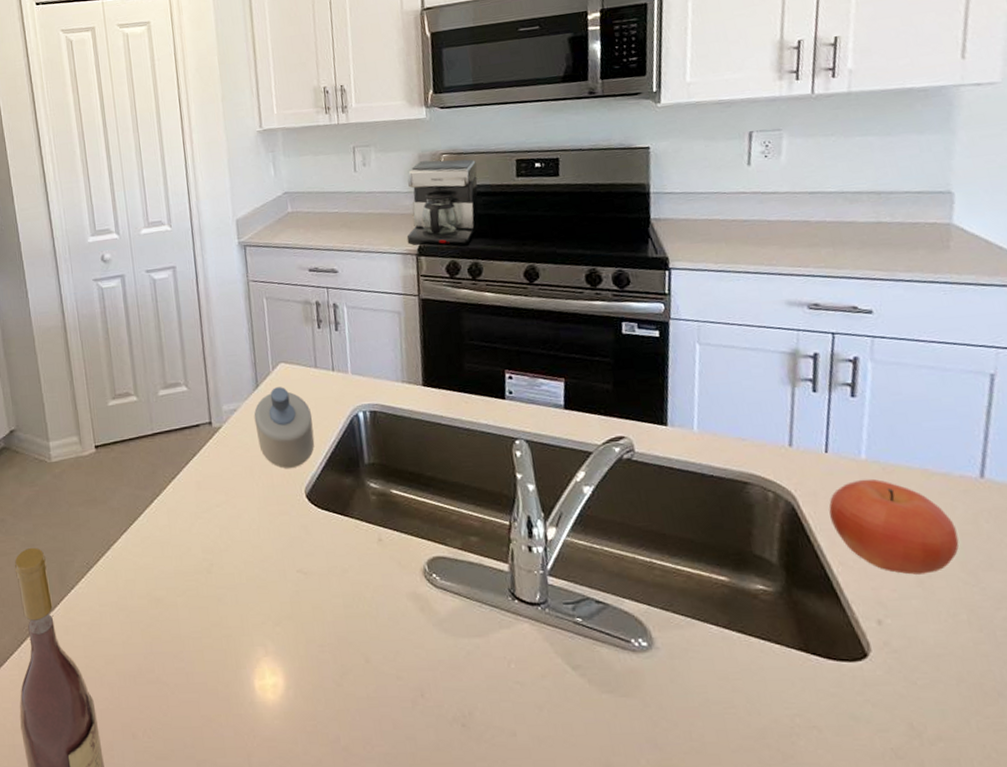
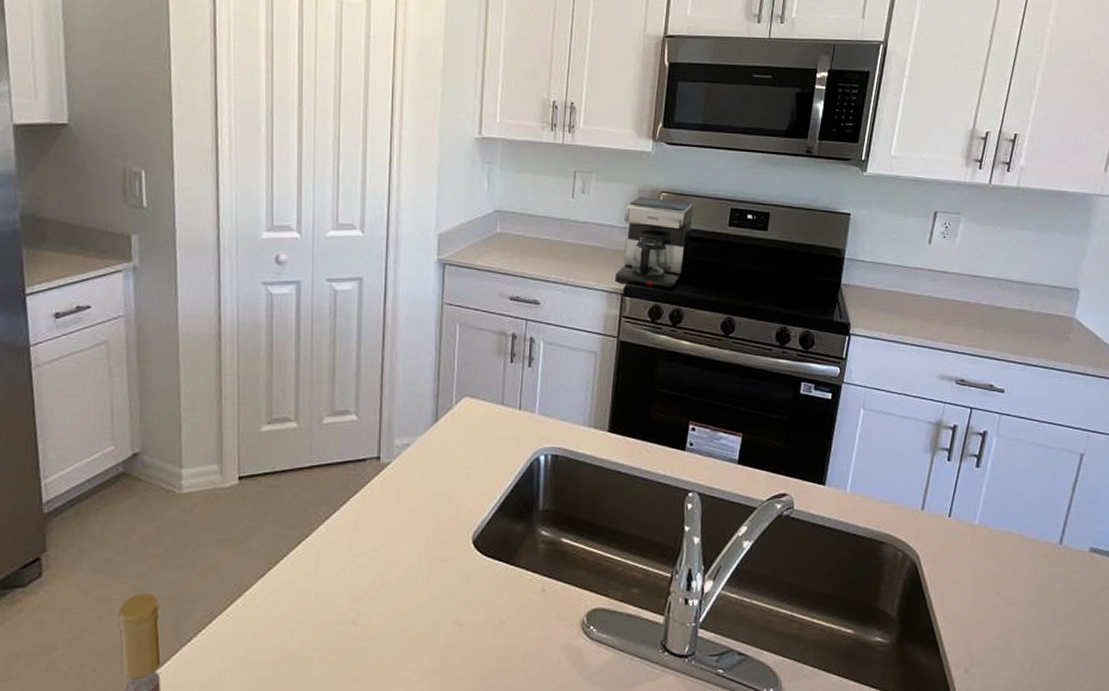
soap dispenser: present [253,387,315,468] -> none [428,423,491,511]
fruit: present [829,478,959,575] -> none [943,542,1035,628]

